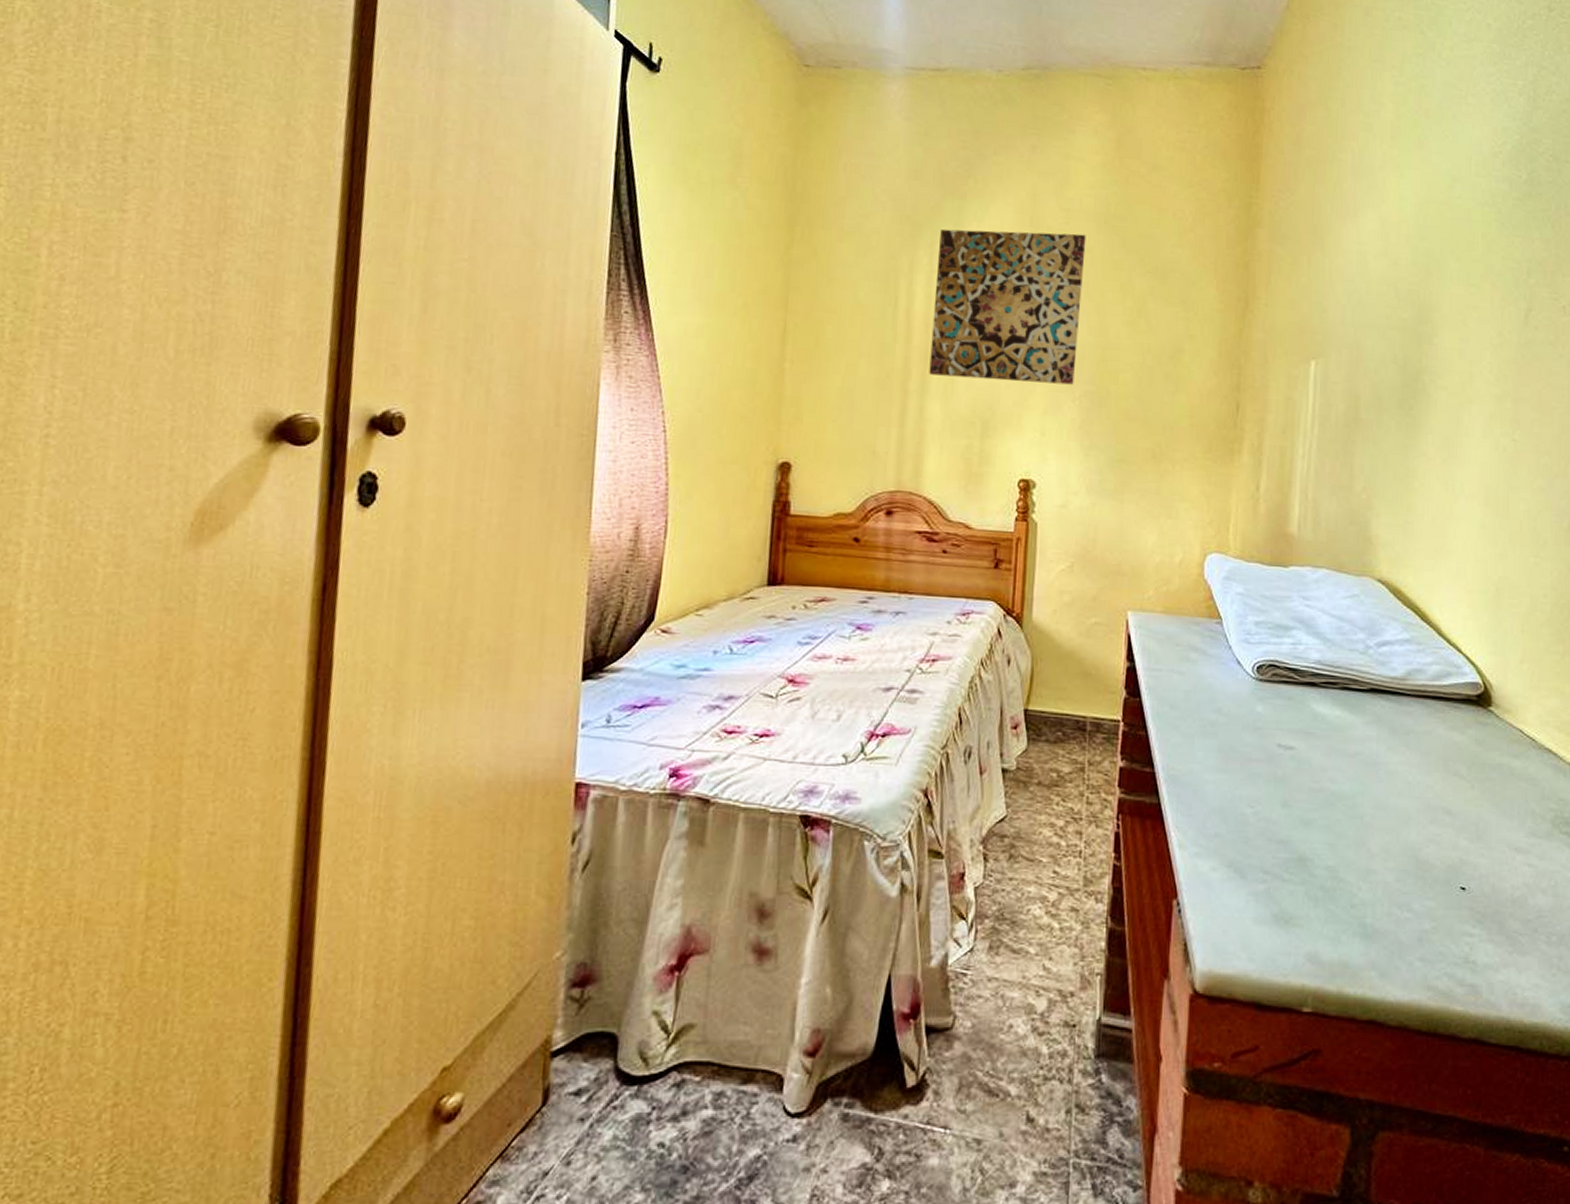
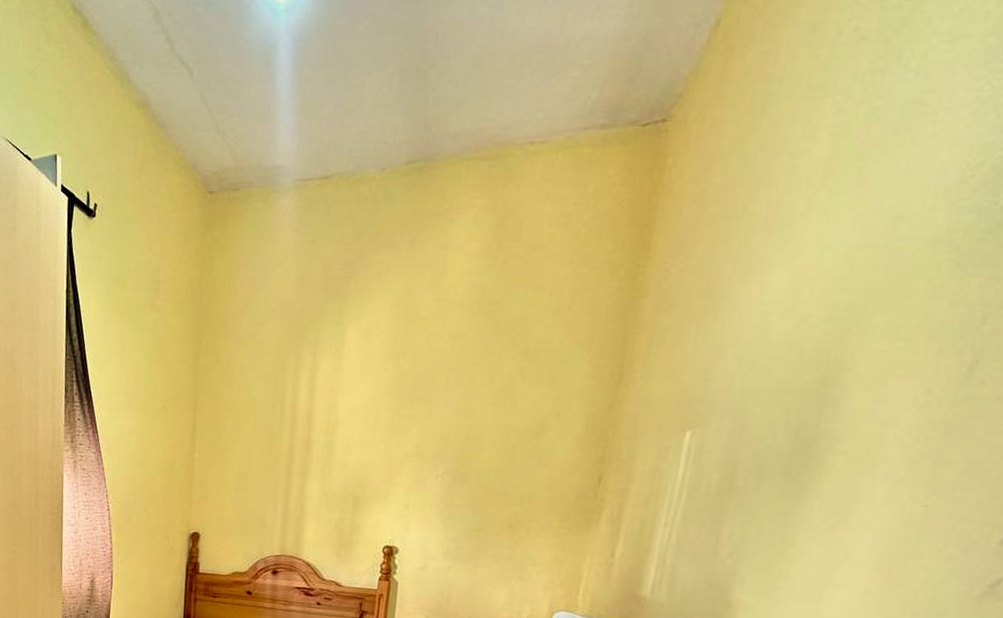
wall art: present [929,228,1086,385] -> none [310,322,459,464]

